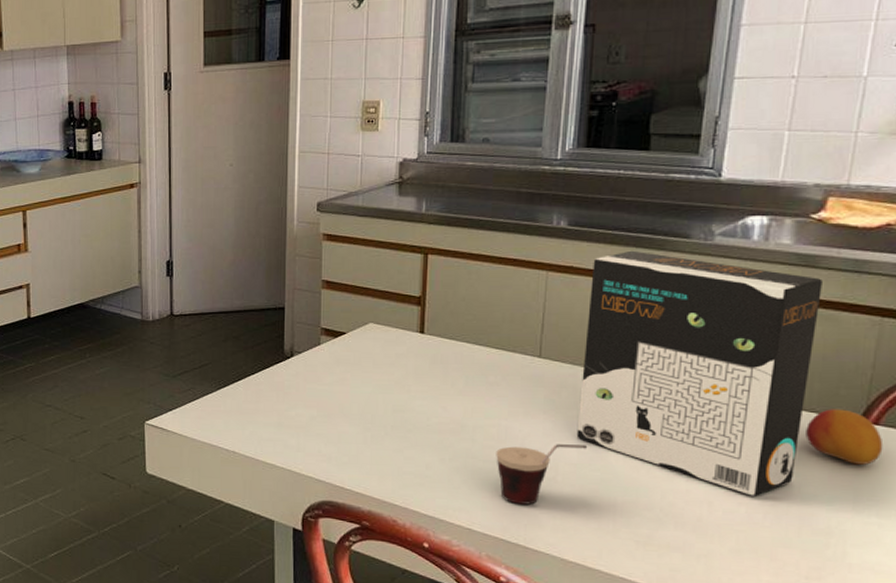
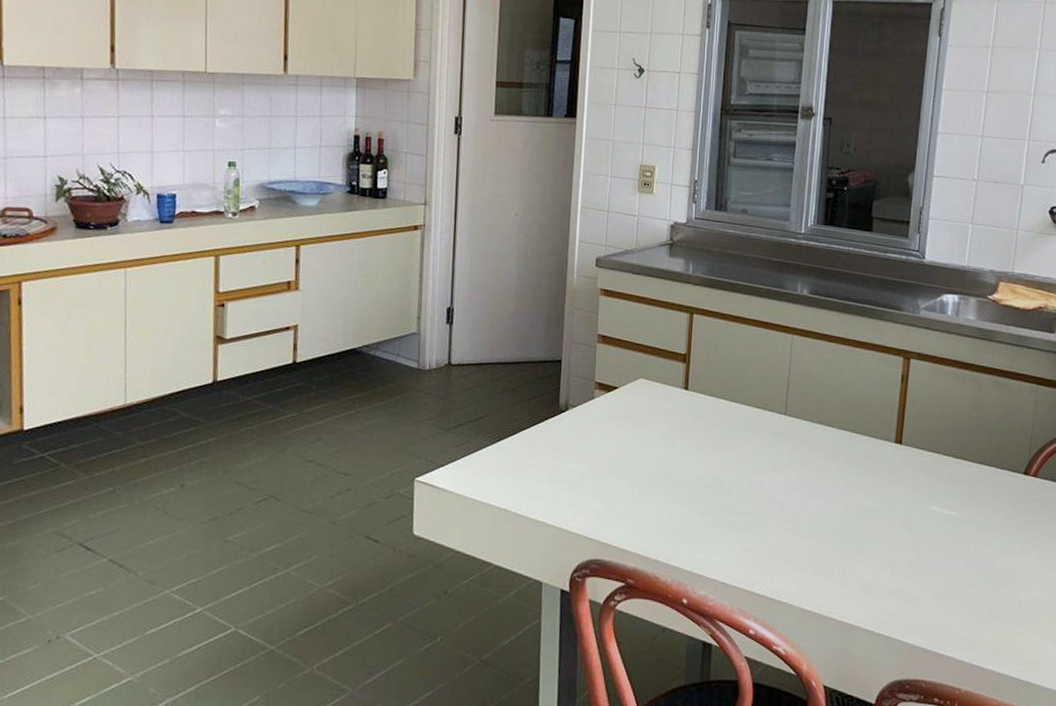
cup: present [496,444,588,505] -> none [748,497,824,557]
cereal box: present [576,250,822,496] -> none [814,319,997,543]
fruit: present [805,409,884,465] -> none [987,463,1041,512]

